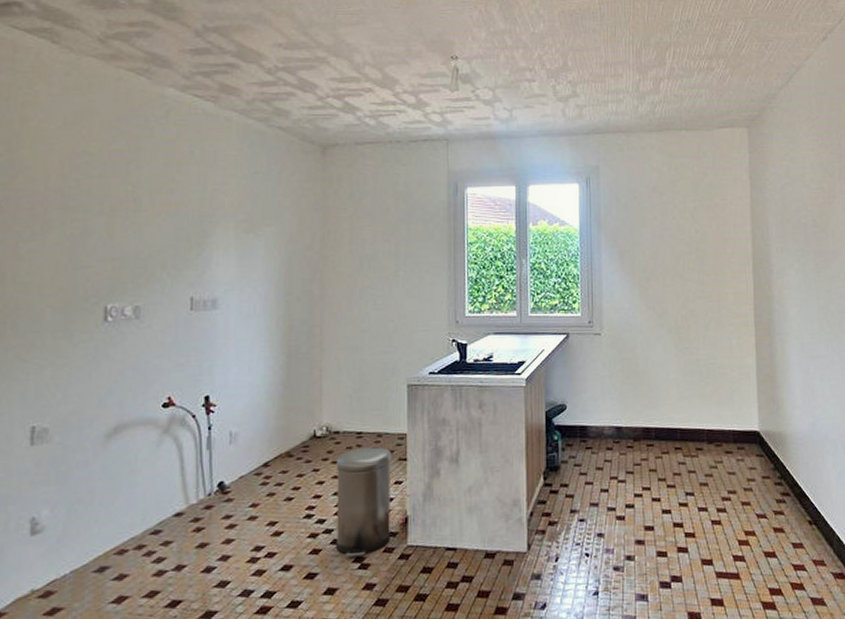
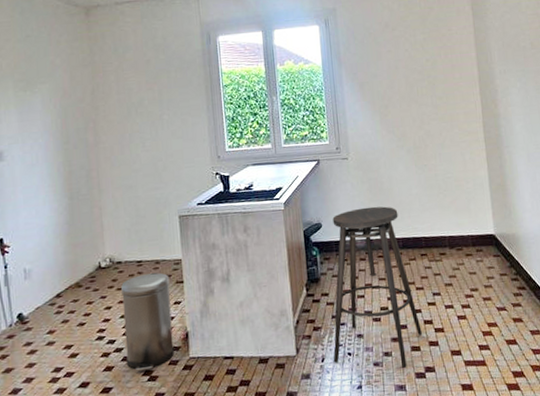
stool: none [568,390,670,575] -> present [332,206,422,368]

